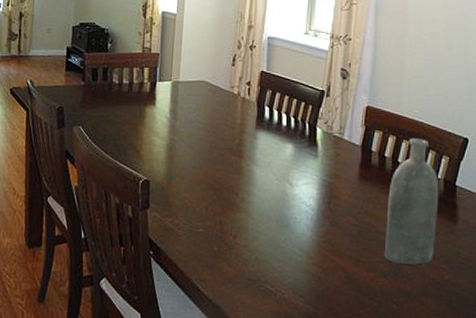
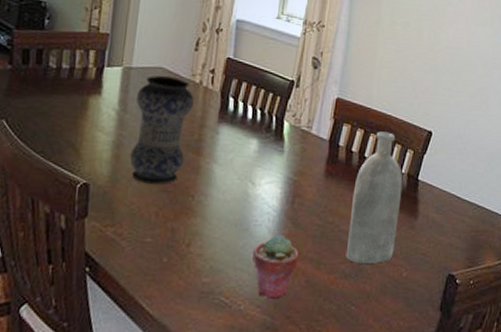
vase: none [181,88,234,184] -> present [129,75,194,186]
potted succulent: none [293,231,337,292] -> present [252,234,299,300]

